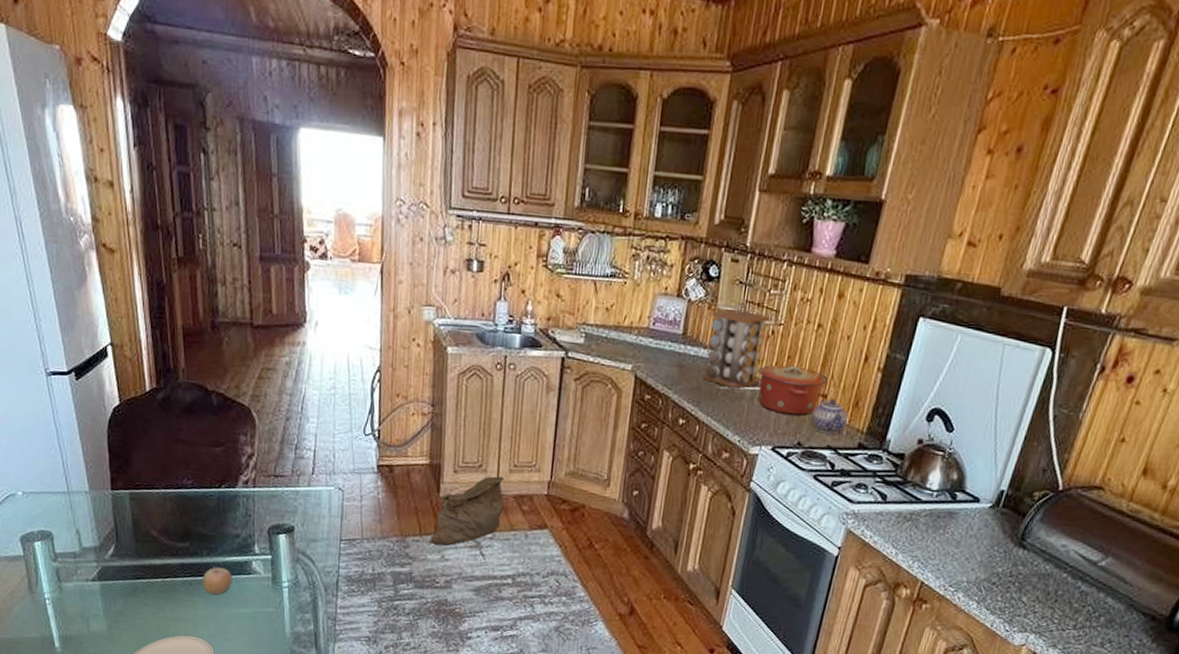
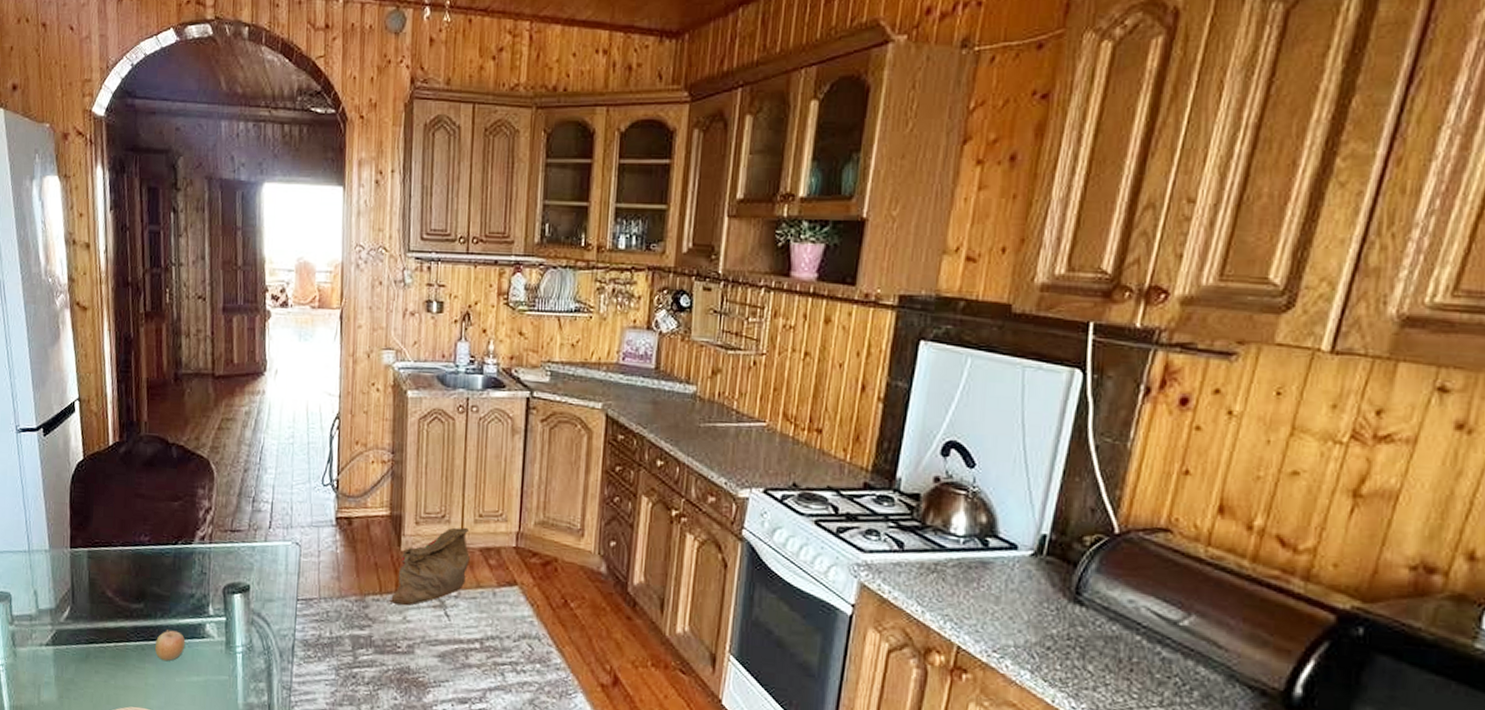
spice rack: present [703,302,769,389] -> none [680,332,749,426]
casserole: present [757,365,828,416] -> none [741,398,821,453]
teapot: present [811,398,849,435] -> none [805,433,849,474]

